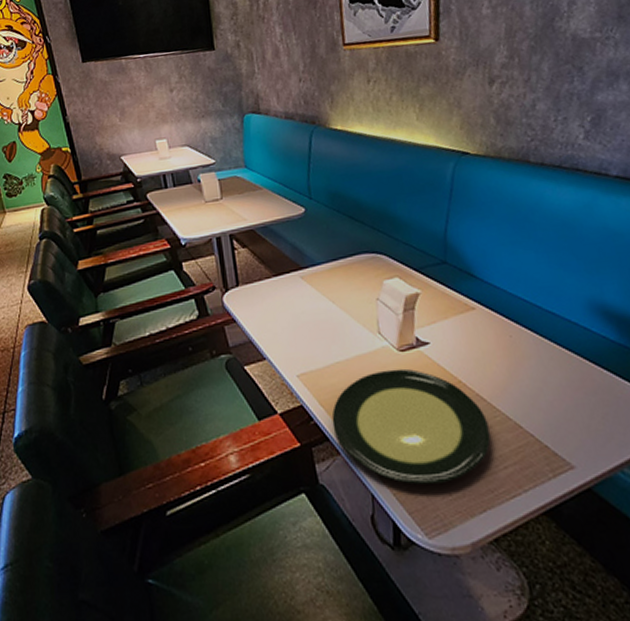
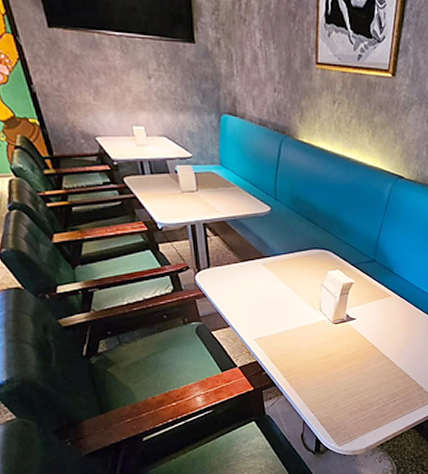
plate: present [331,368,491,485] -> none [279,336,388,413]

